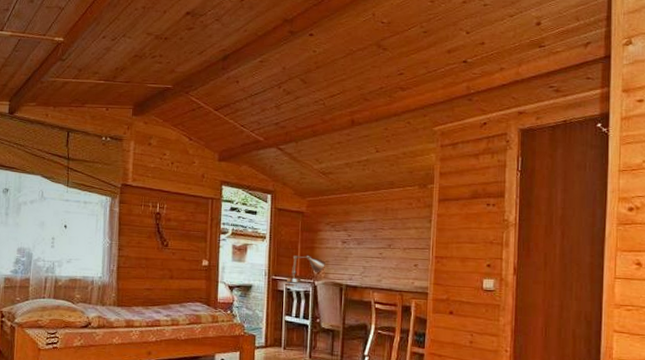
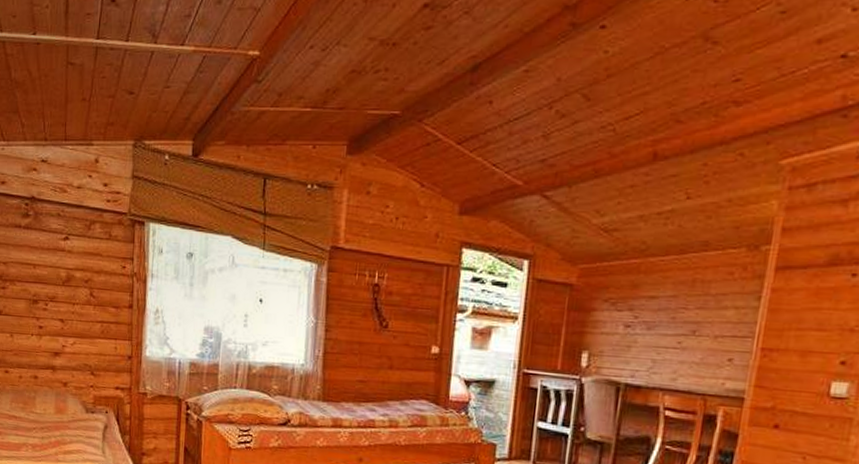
desk lamp: present [285,255,325,283] -> none [541,342,599,380]

